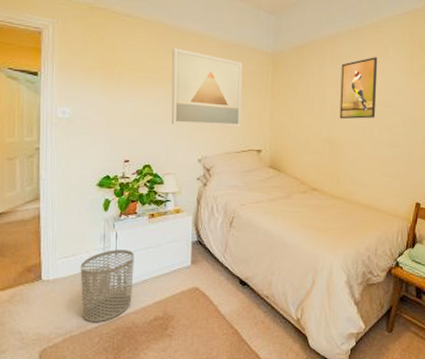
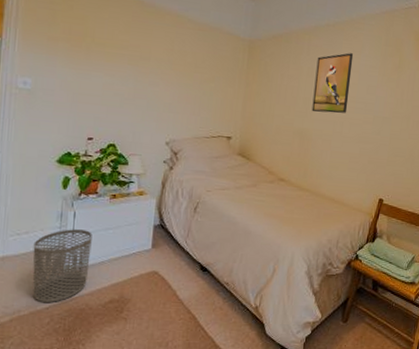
wall art: present [171,47,242,127] -> none [140,25,218,113]

